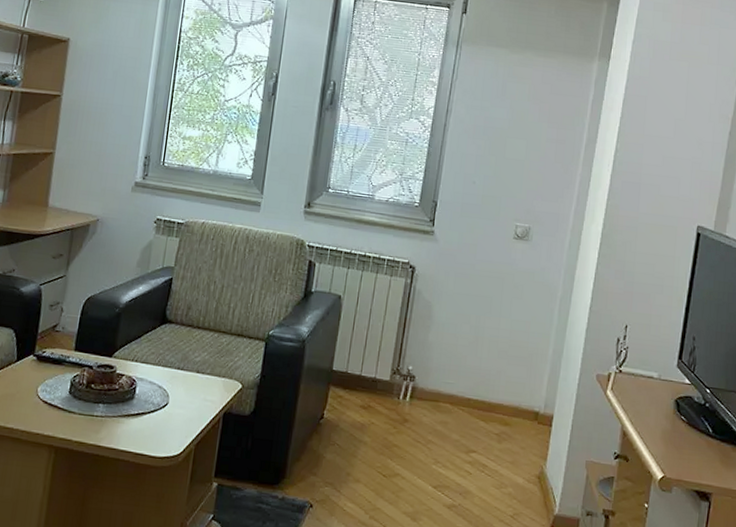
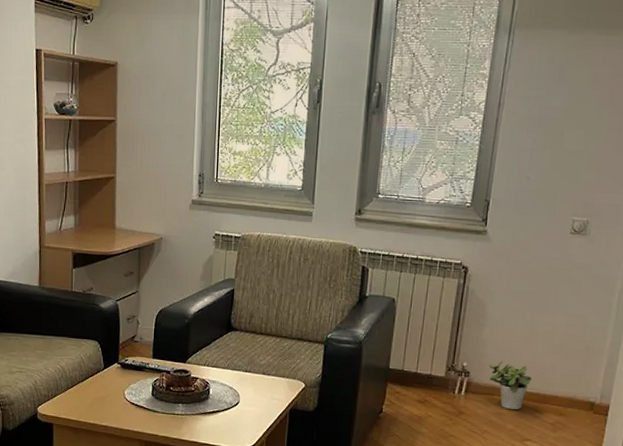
potted plant: none [434,365,477,419] -> present [488,361,532,410]

